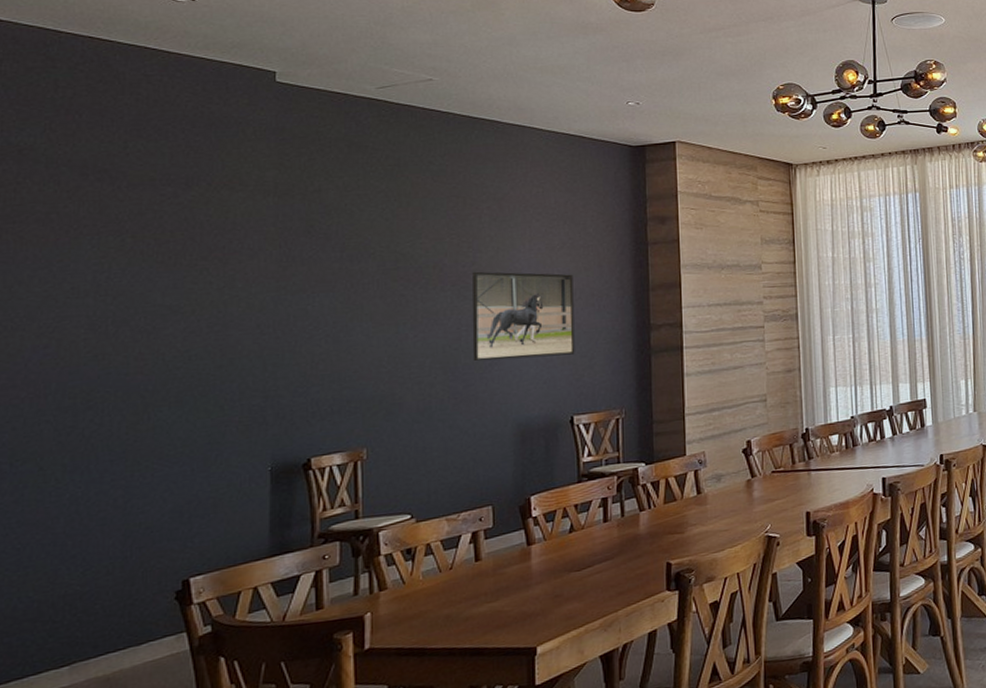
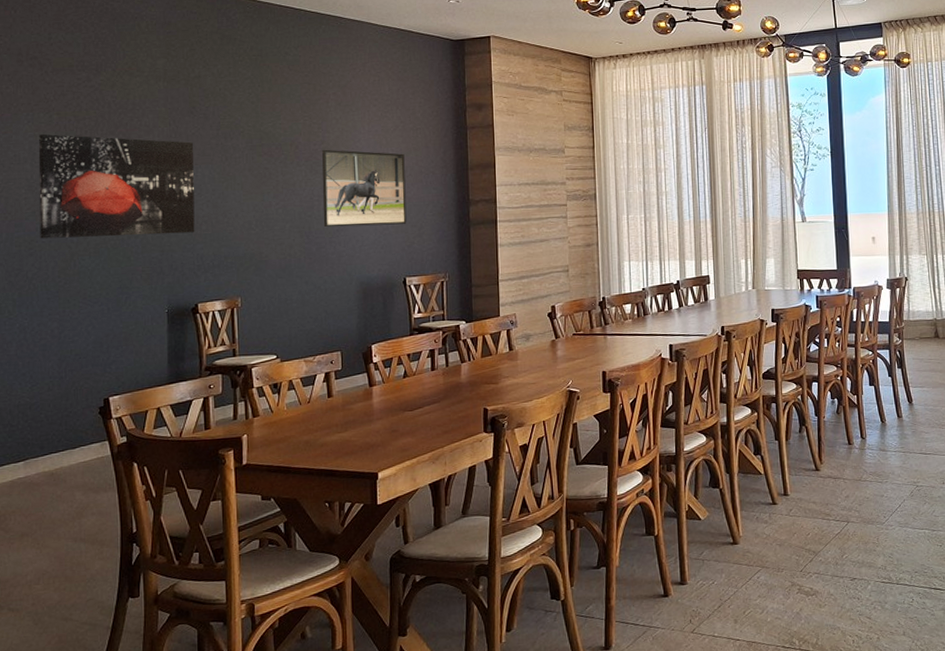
wall art: none [103,261,311,388] -> present [38,134,195,239]

